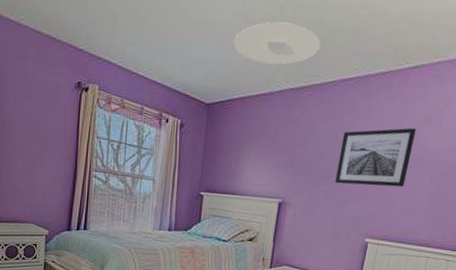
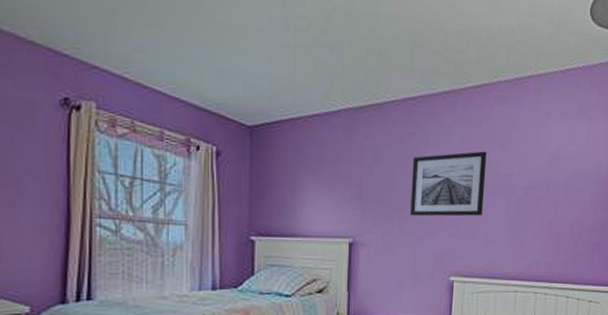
ceiling light: present [234,22,320,65] -> none [276,31,376,81]

